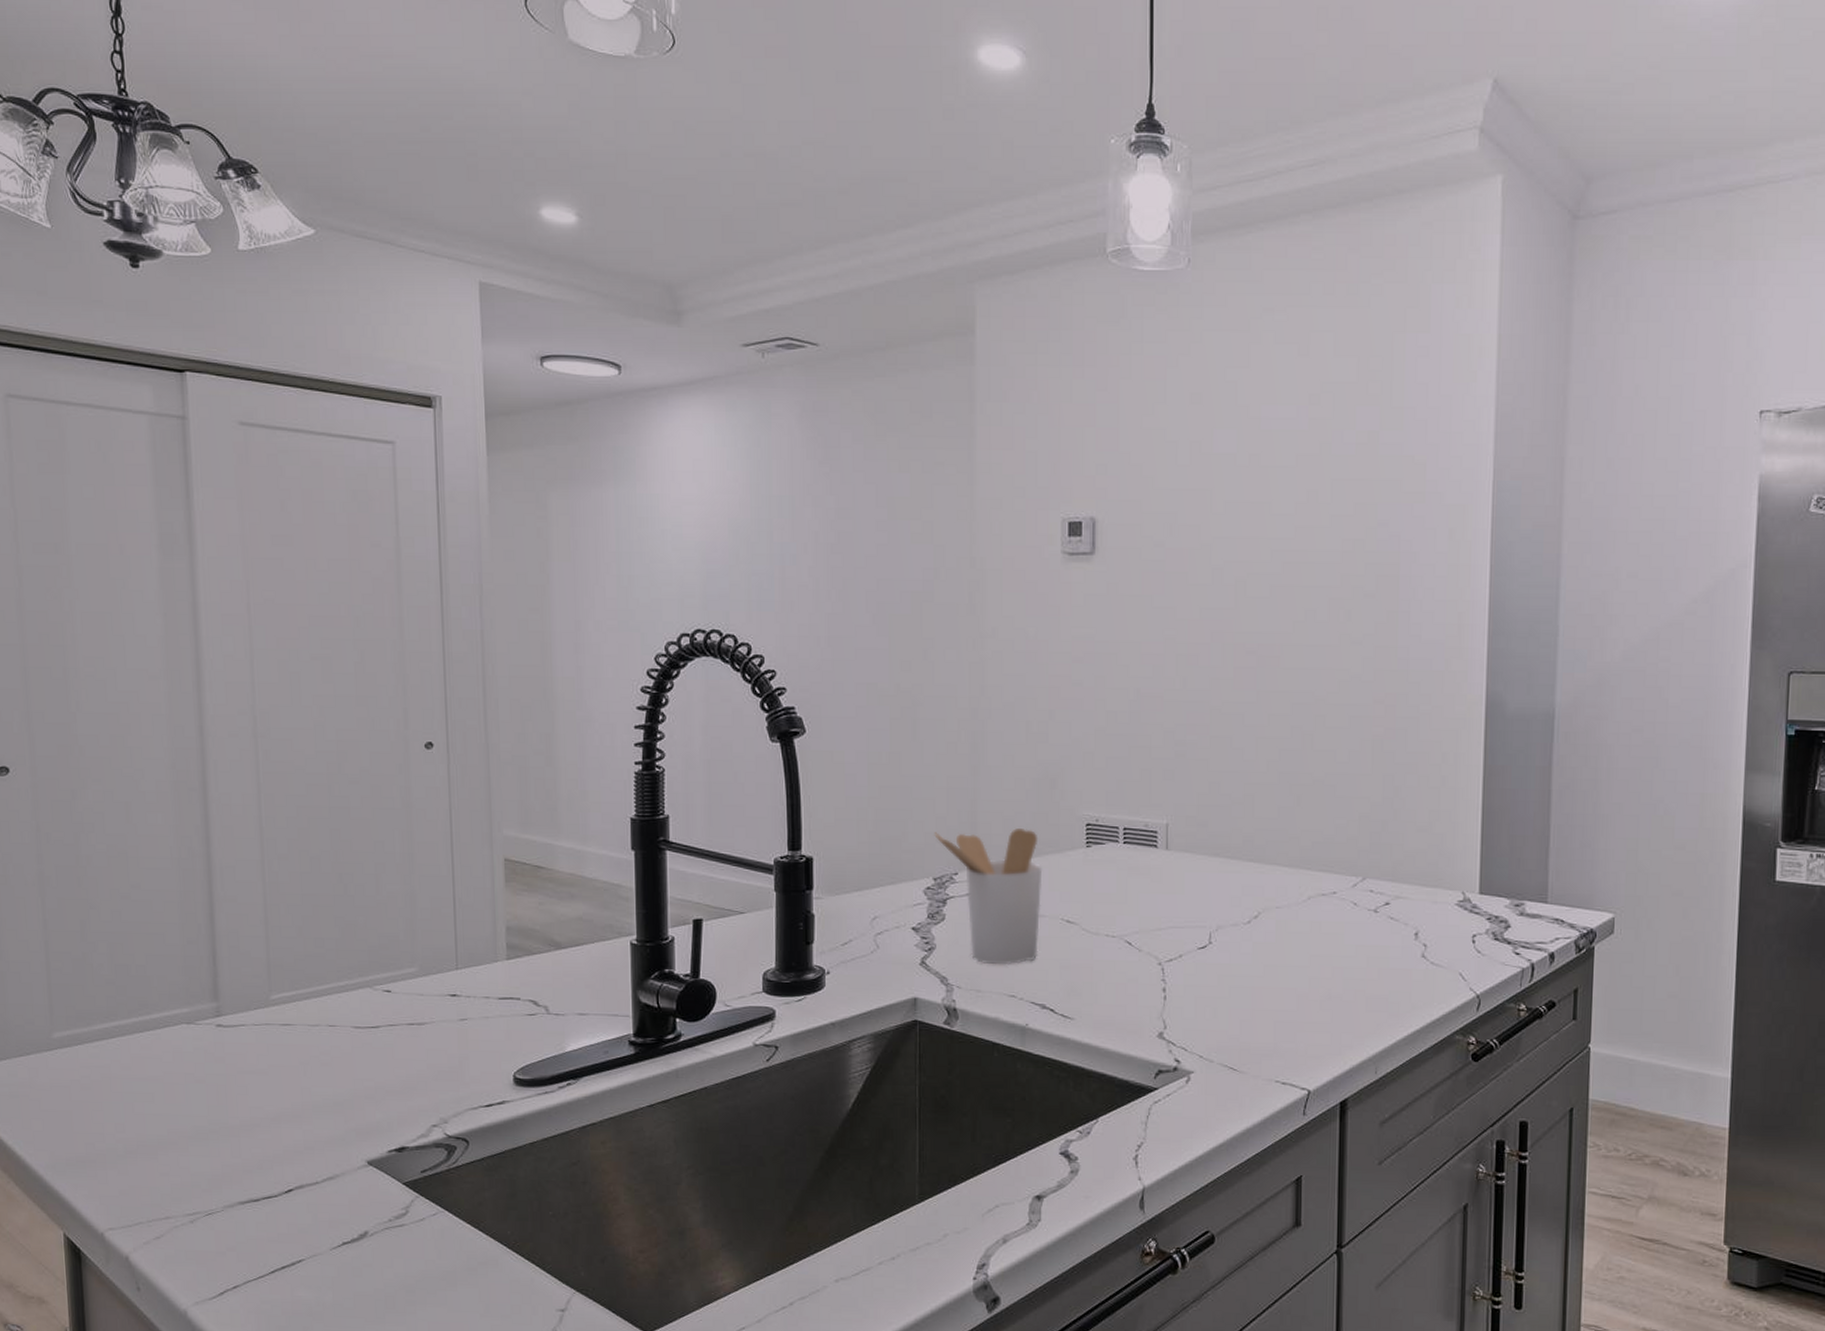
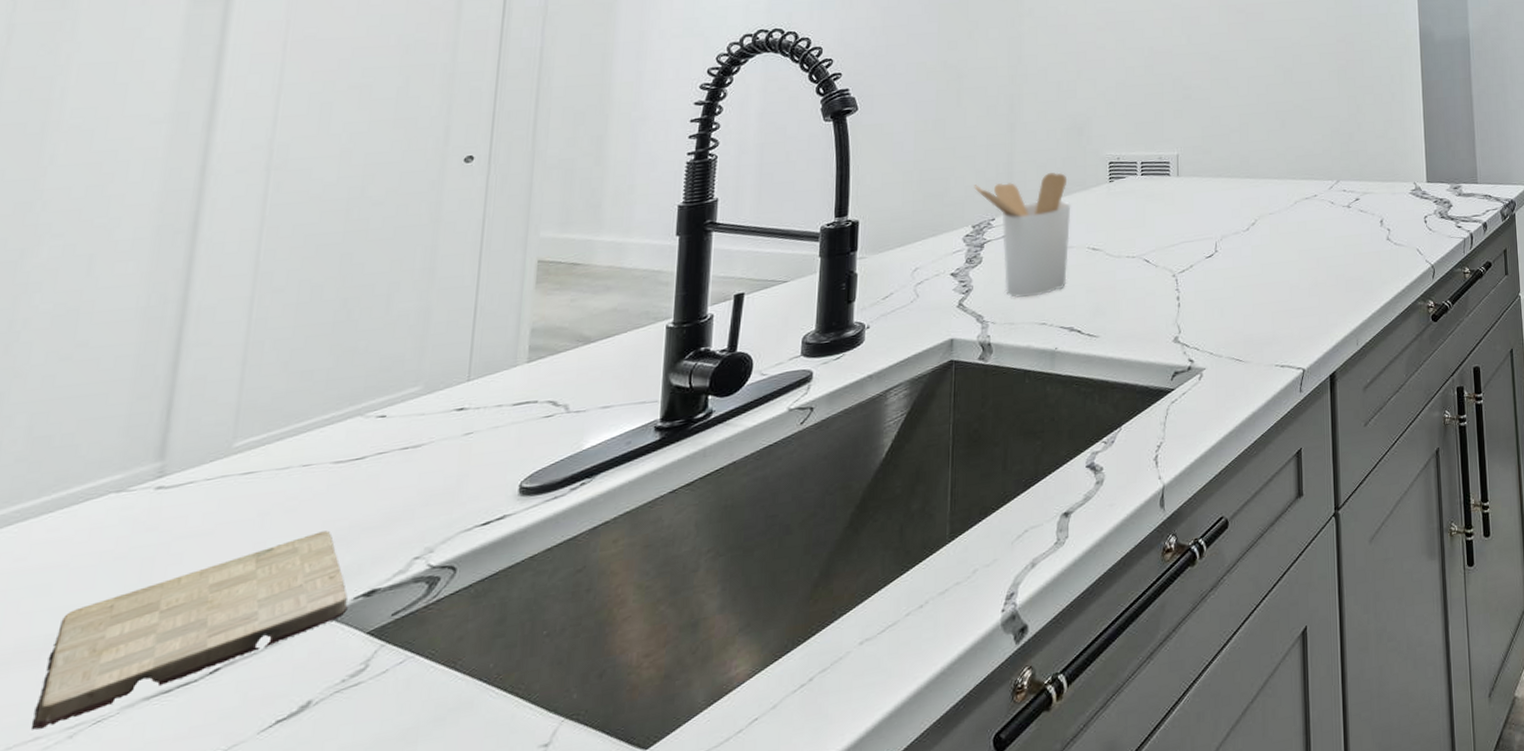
cutting board: none [162,1087,385,1212] -> present [32,530,348,730]

